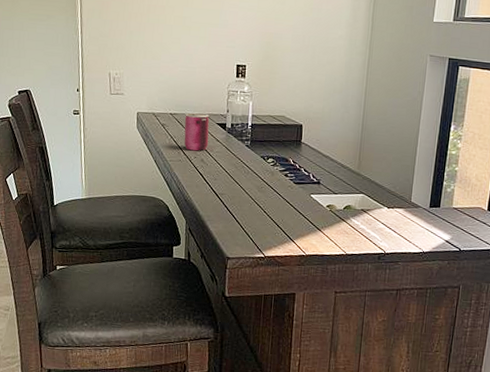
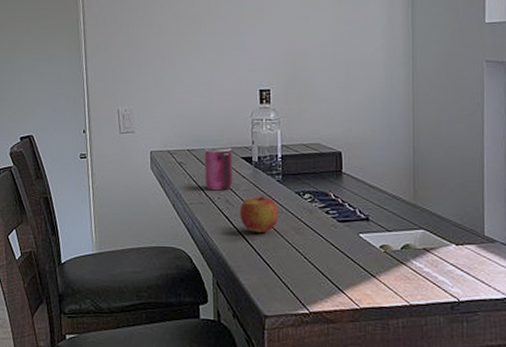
apple: none [212,158,246,189] -> present [239,196,279,232]

